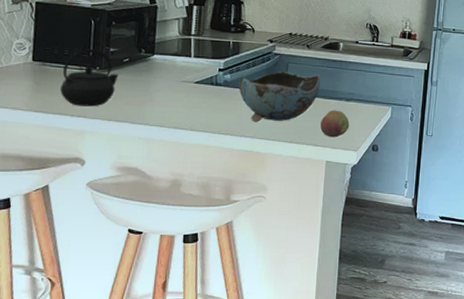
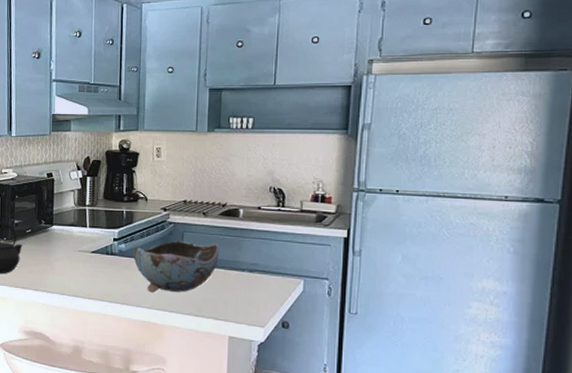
fruit: present [320,110,350,138] -> none [221,282,254,312]

